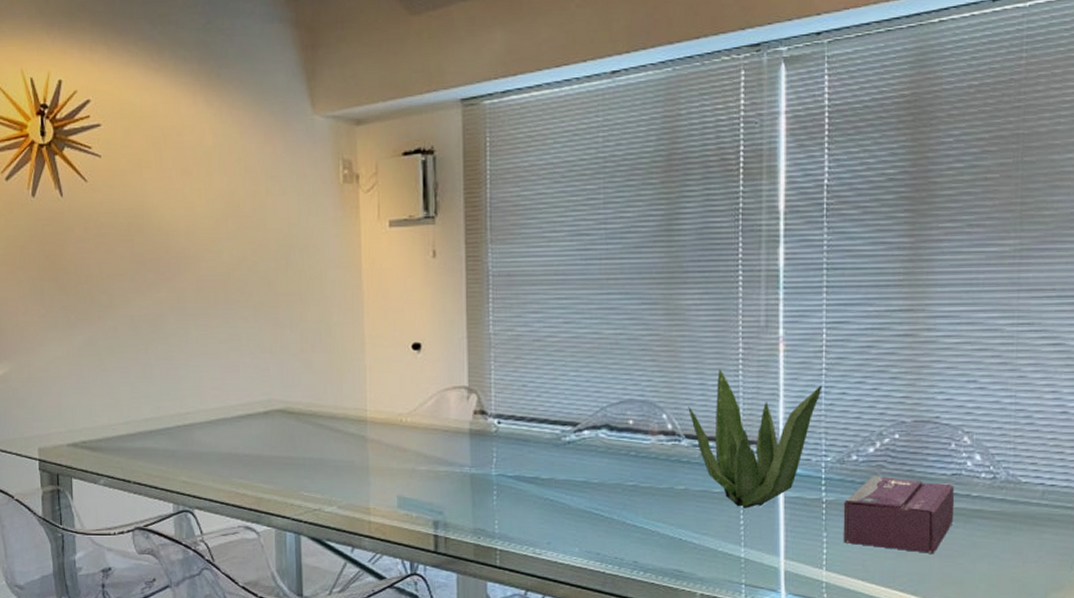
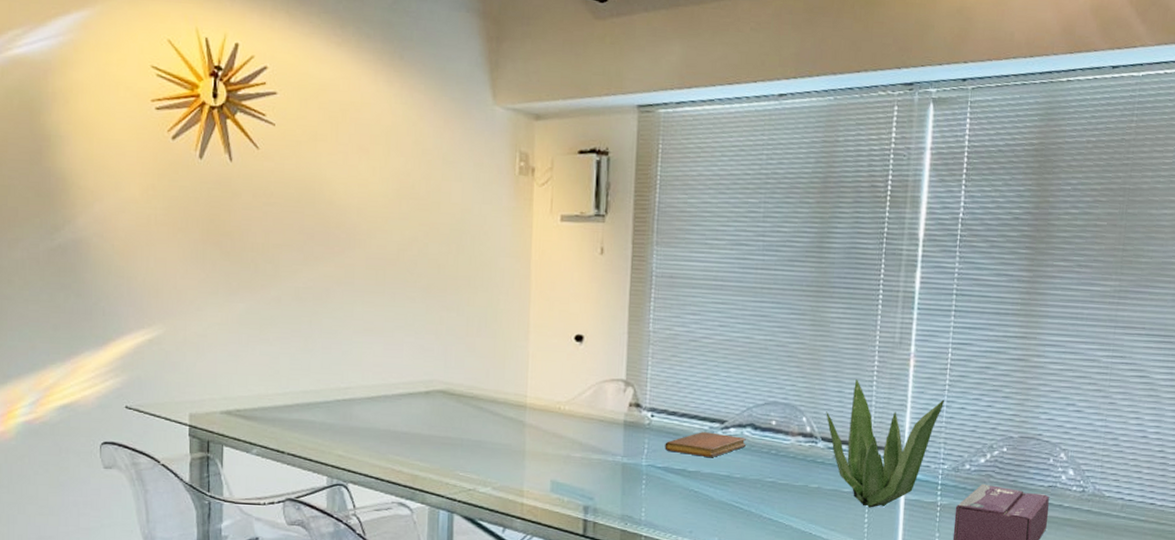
notebook: none [514,436,603,464] -> present [664,432,747,458]

